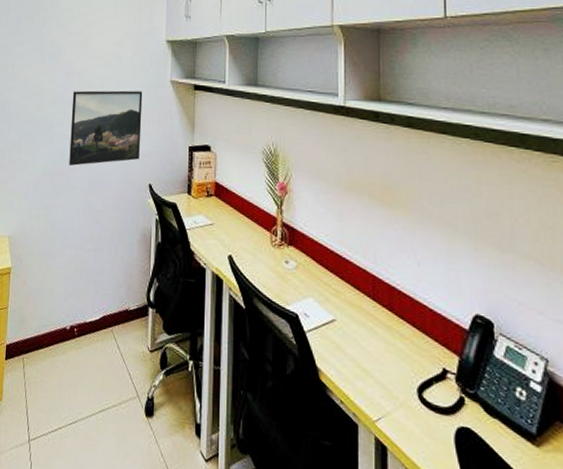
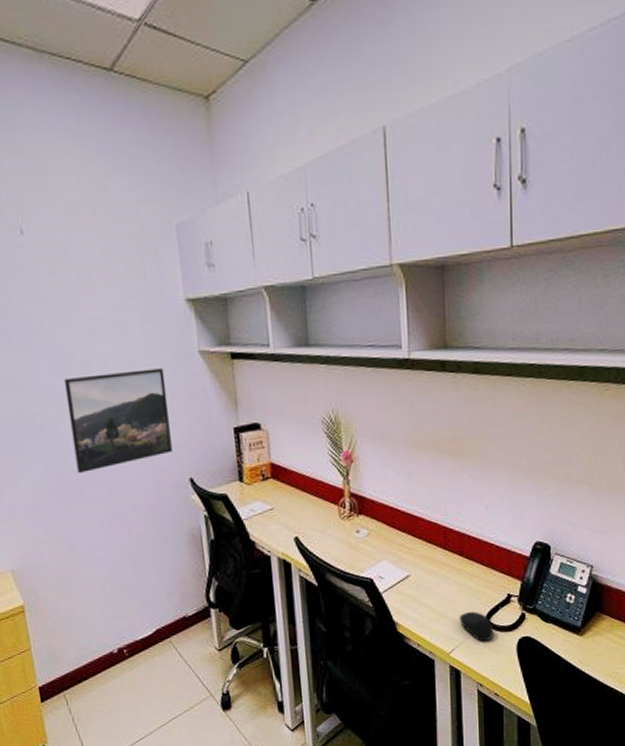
computer mouse: none [387,377,427,420] -> present [459,611,494,642]

